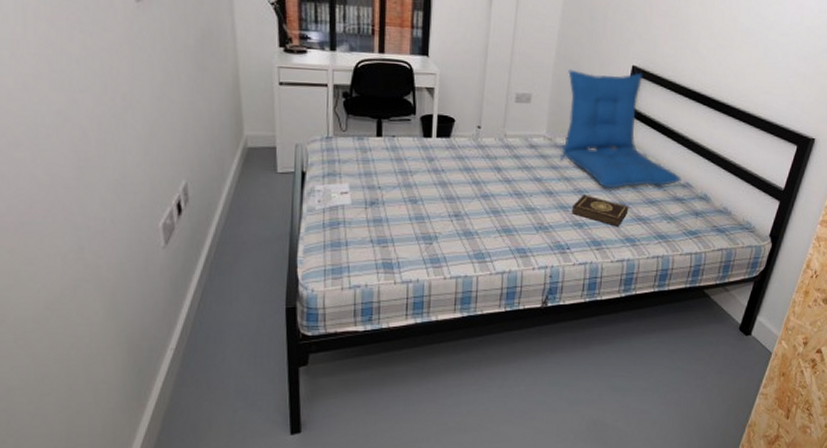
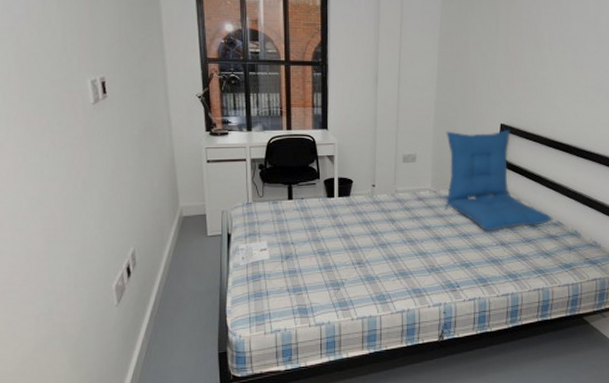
book: present [571,194,629,227] -> none [458,238,509,265]

